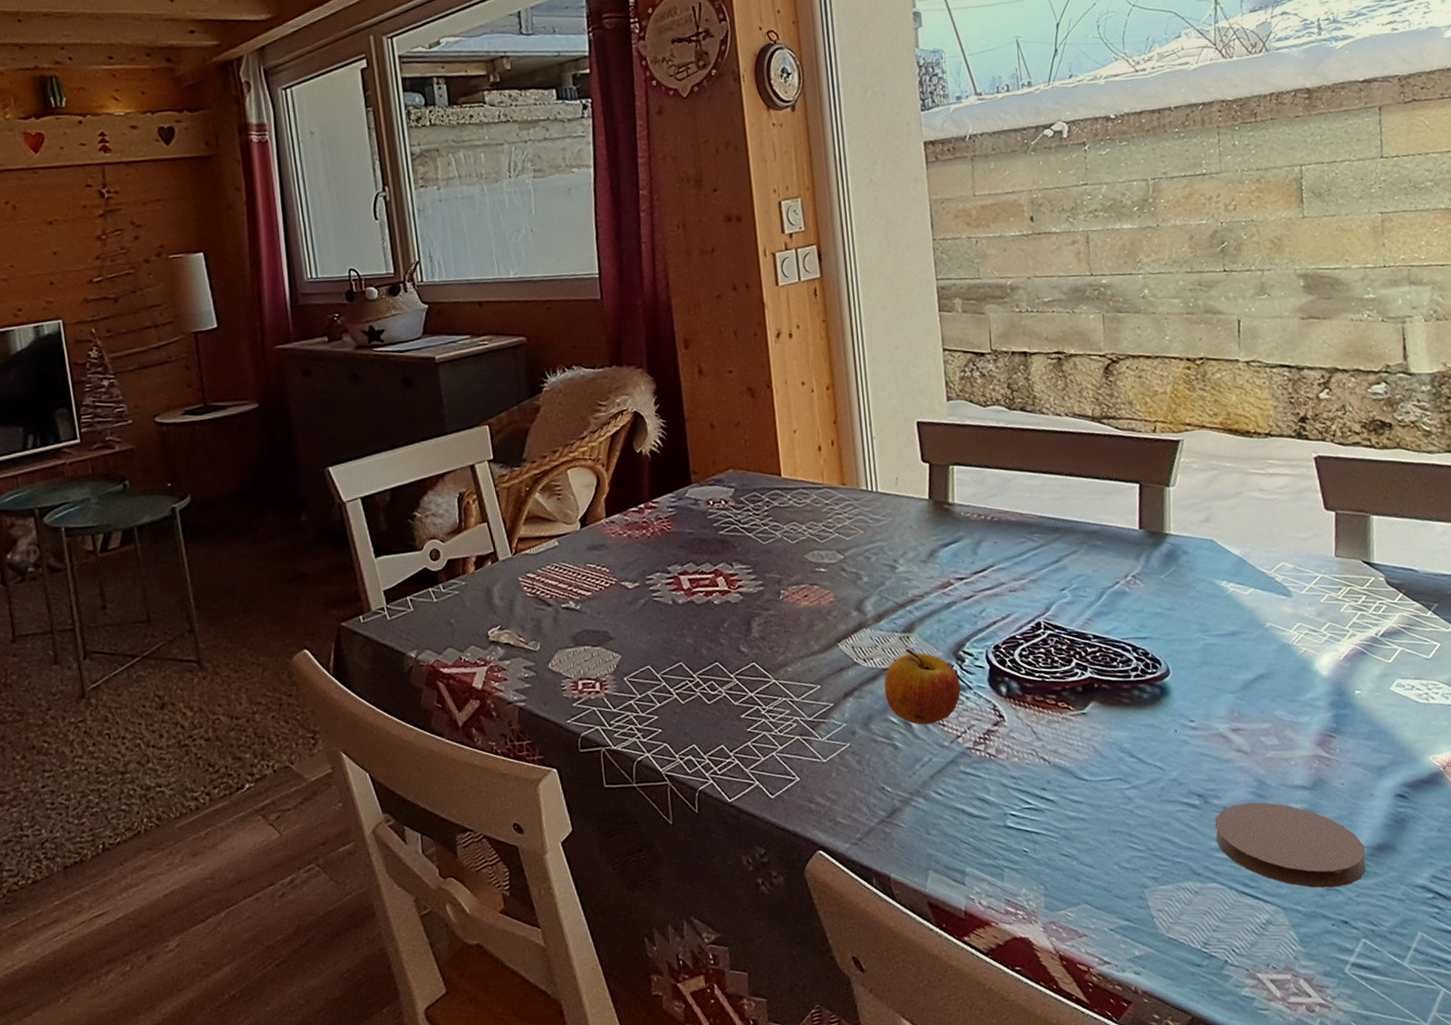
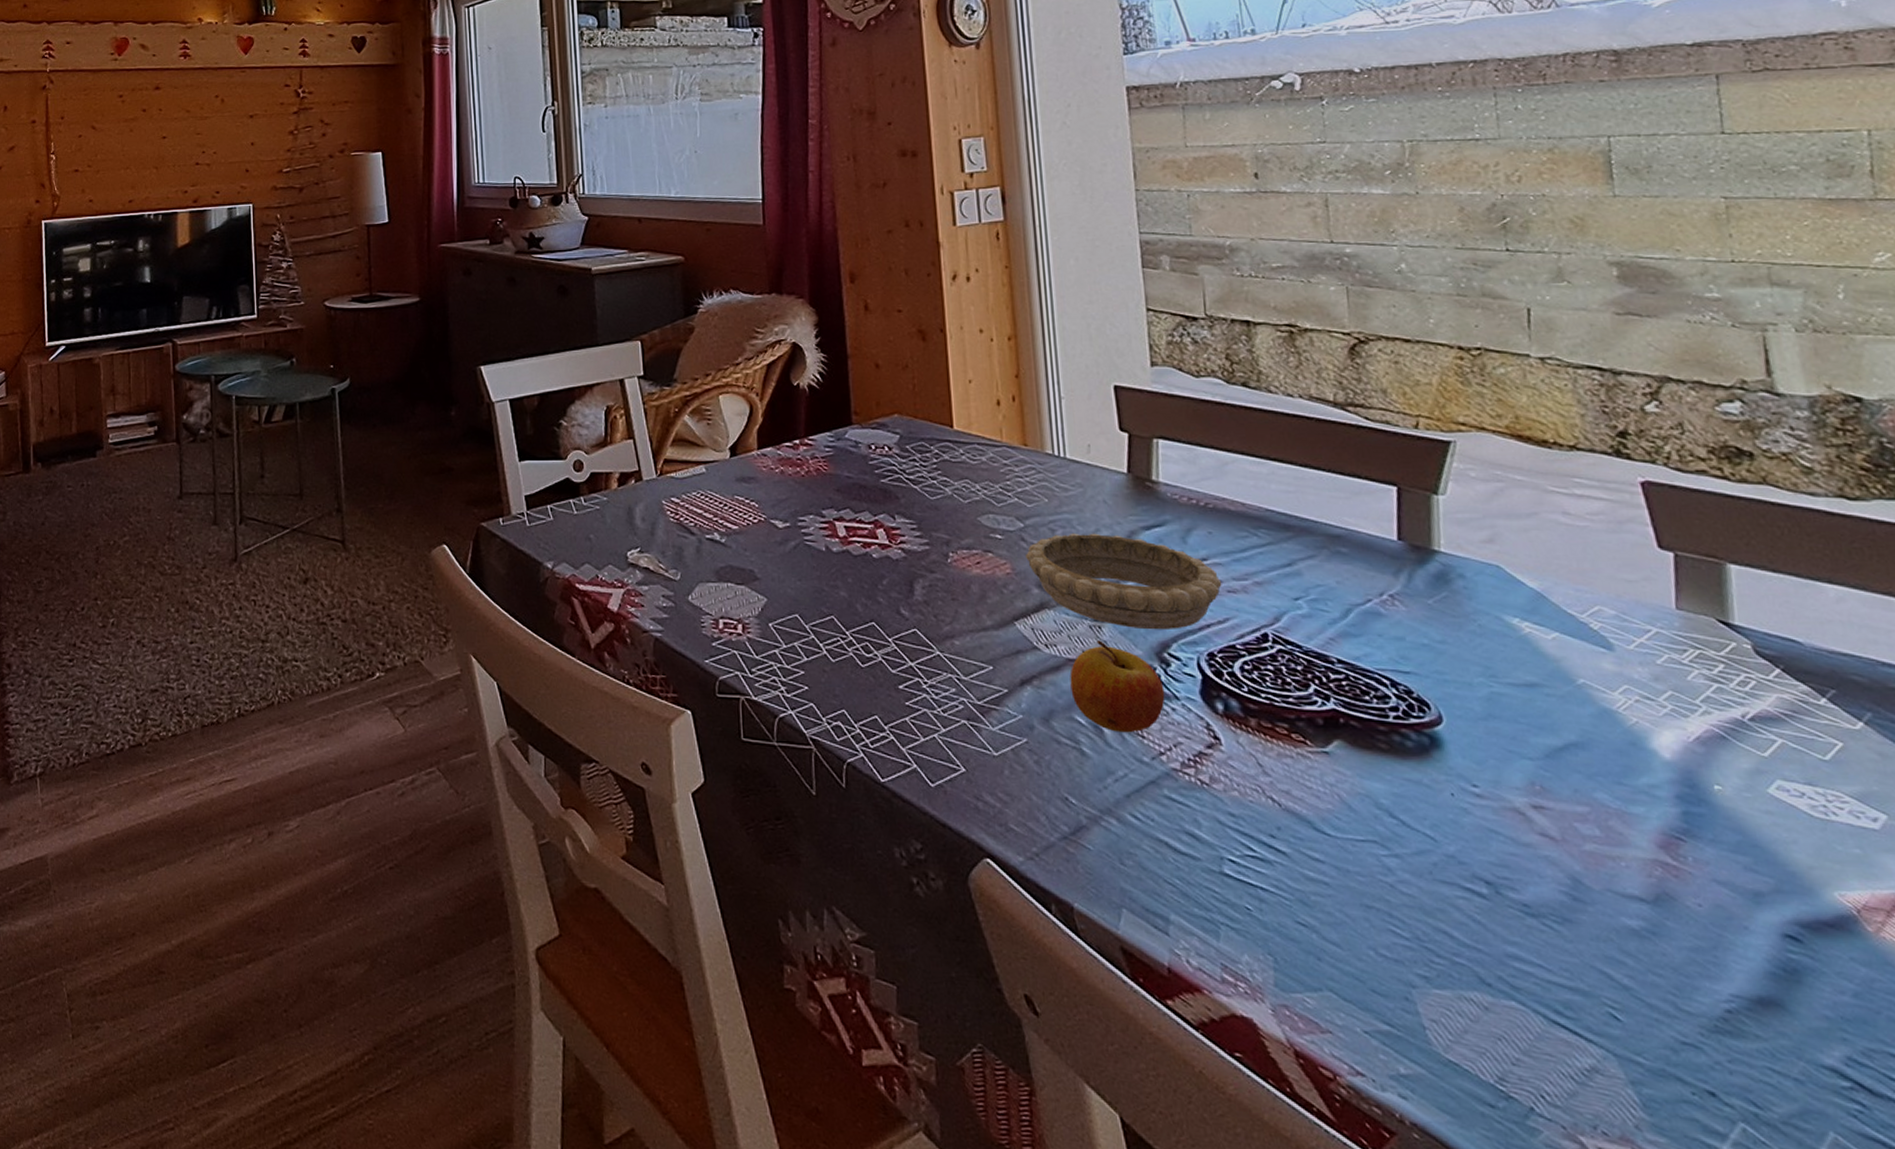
decorative bowl: none [846,554,1005,635] -> present [1026,533,1222,630]
coaster: present [1214,802,1366,888] -> none [1510,904,1741,1044]

